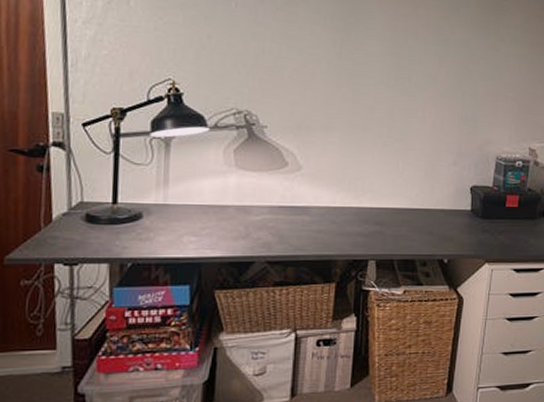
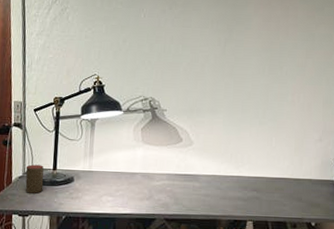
cup: none [72,197,100,235] -> present [25,164,44,194]

